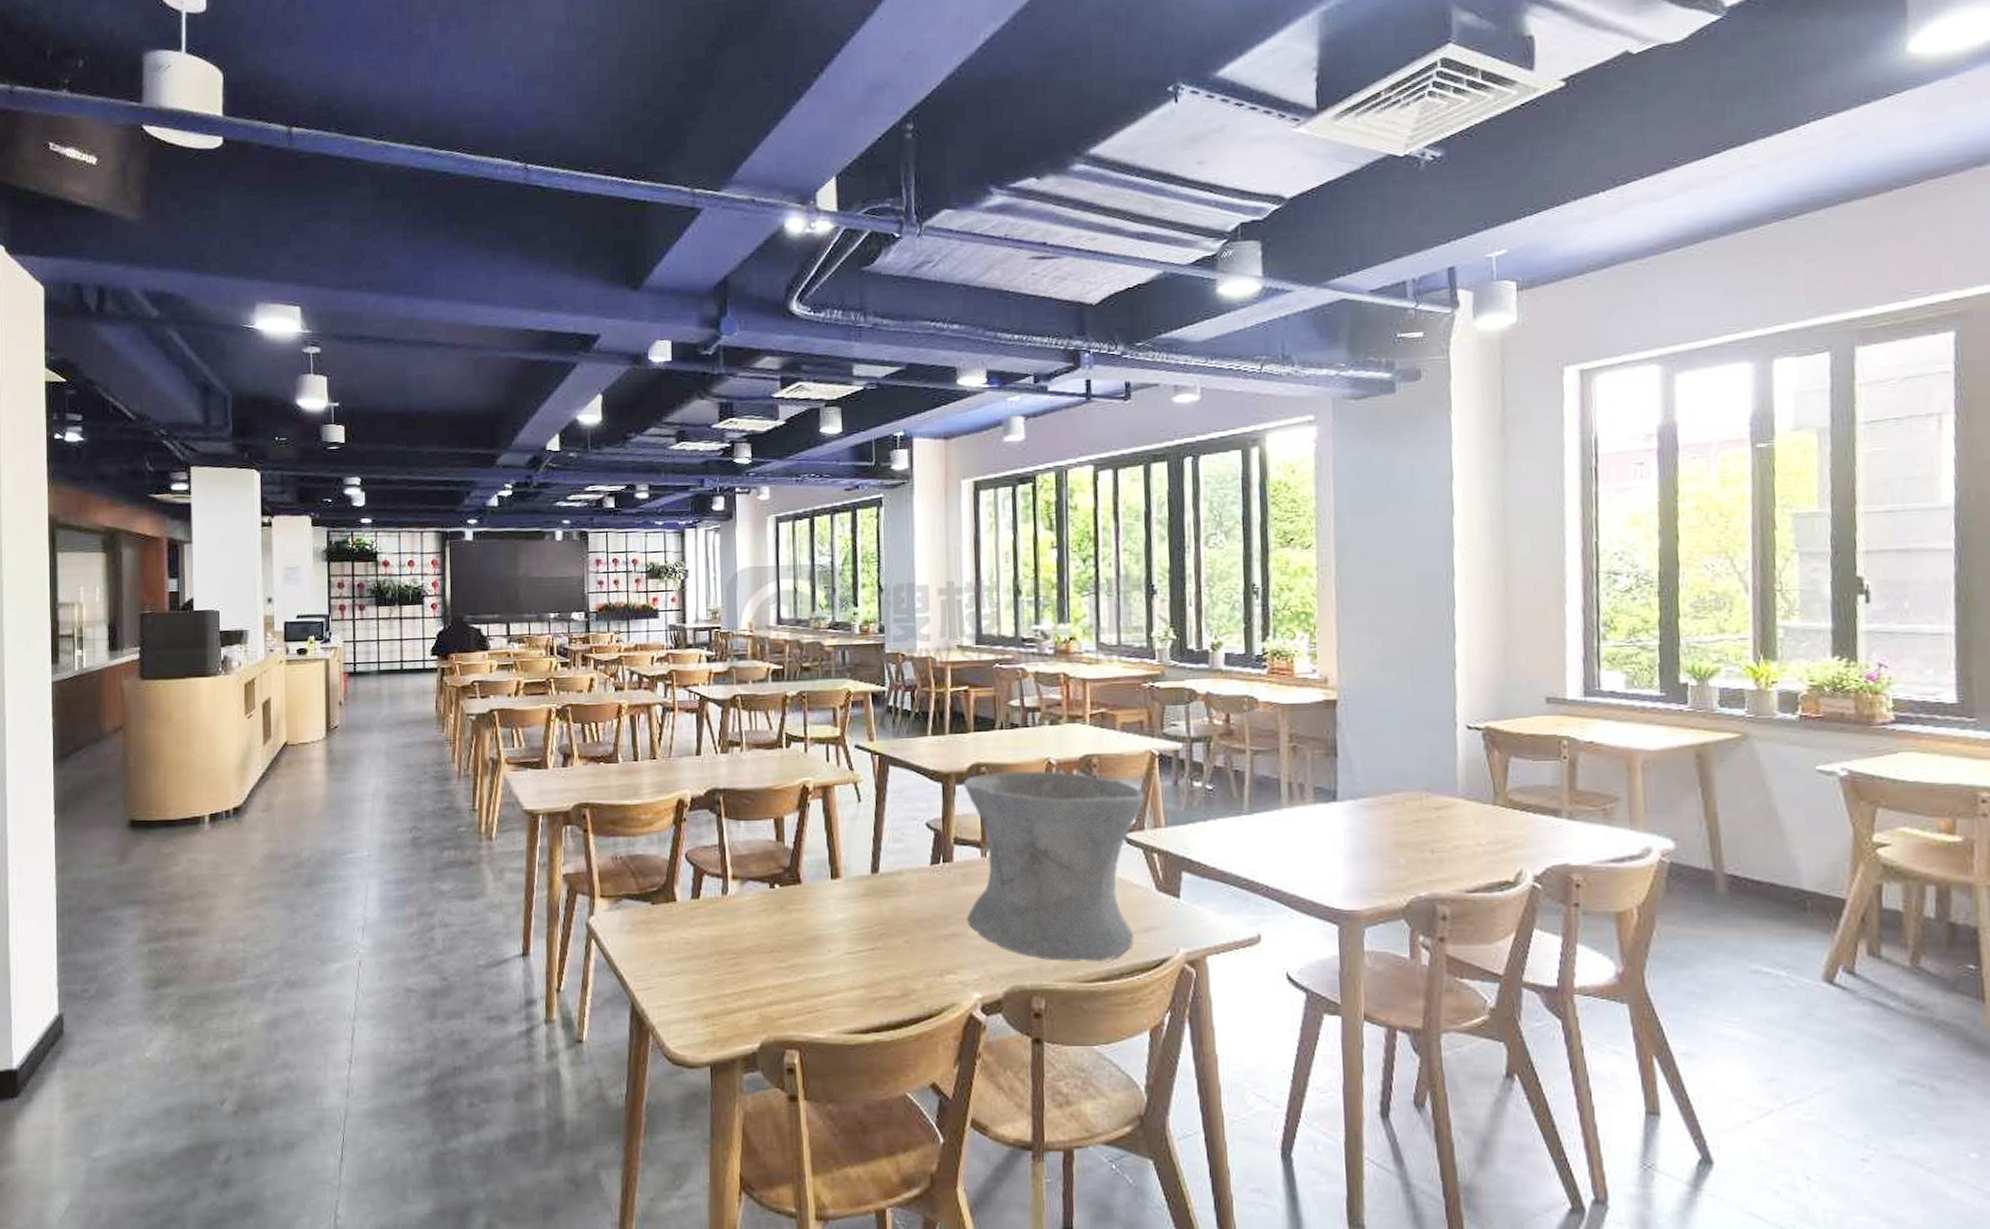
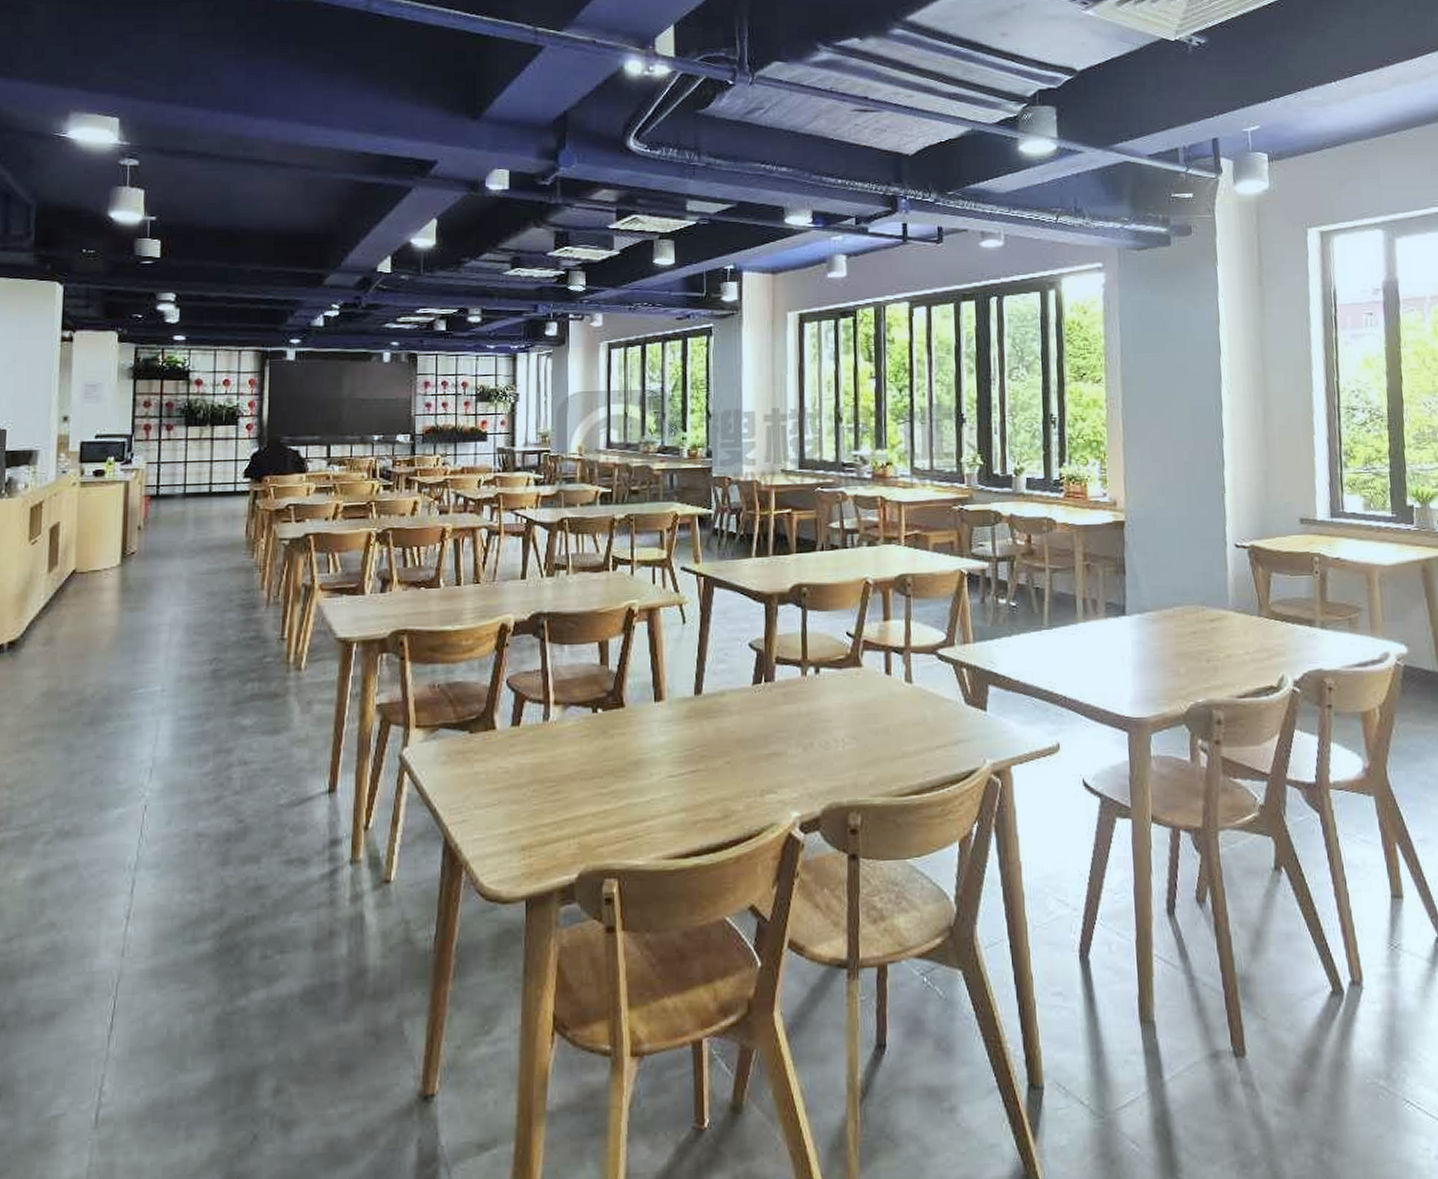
vase: present [964,771,1145,963] -> none [786,591,955,778]

